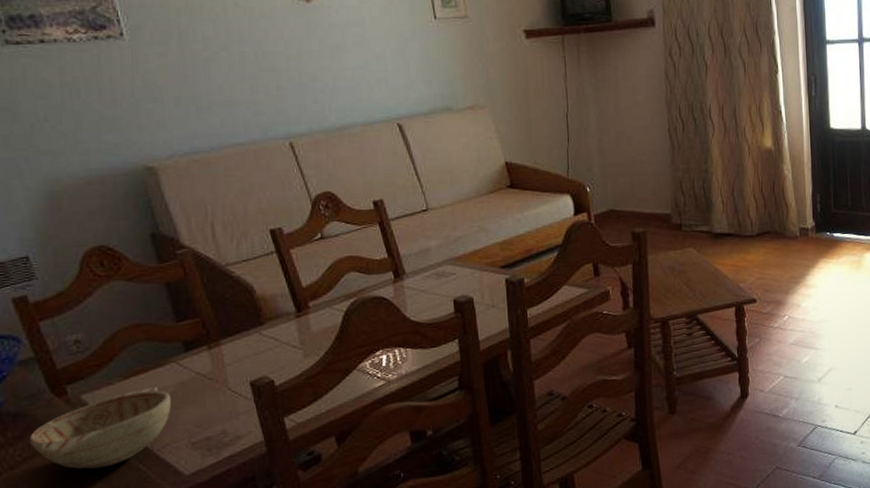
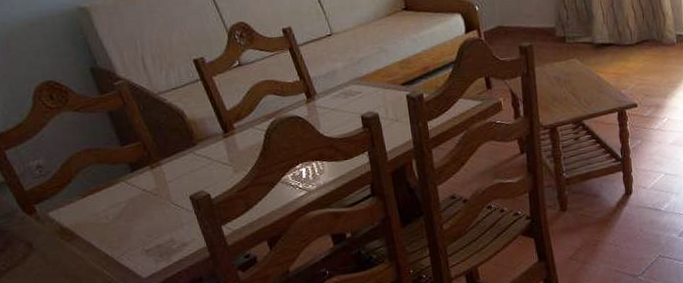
decorative bowl: present [28,387,171,469] -> none [9,203,125,276]

